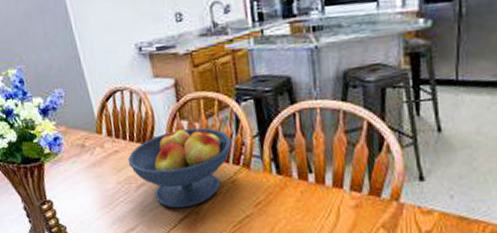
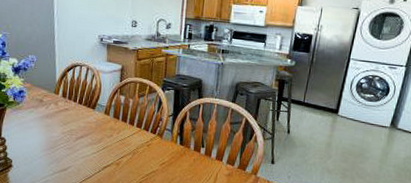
fruit bowl: present [127,128,232,209] -> none [73,100,153,159]

